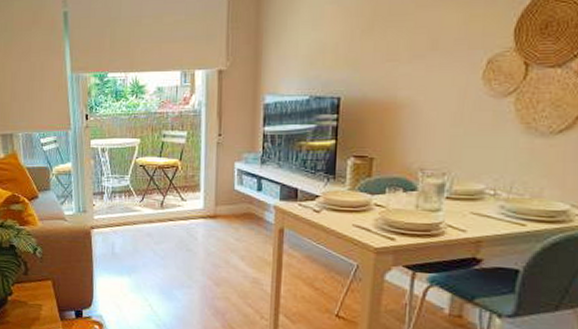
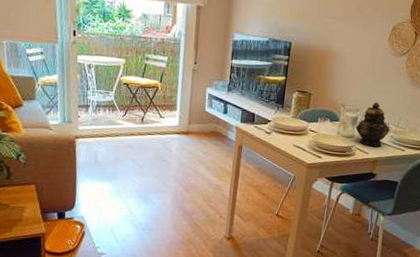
teapot: none [443,161,497,223] -> present [355,102,390,148]

